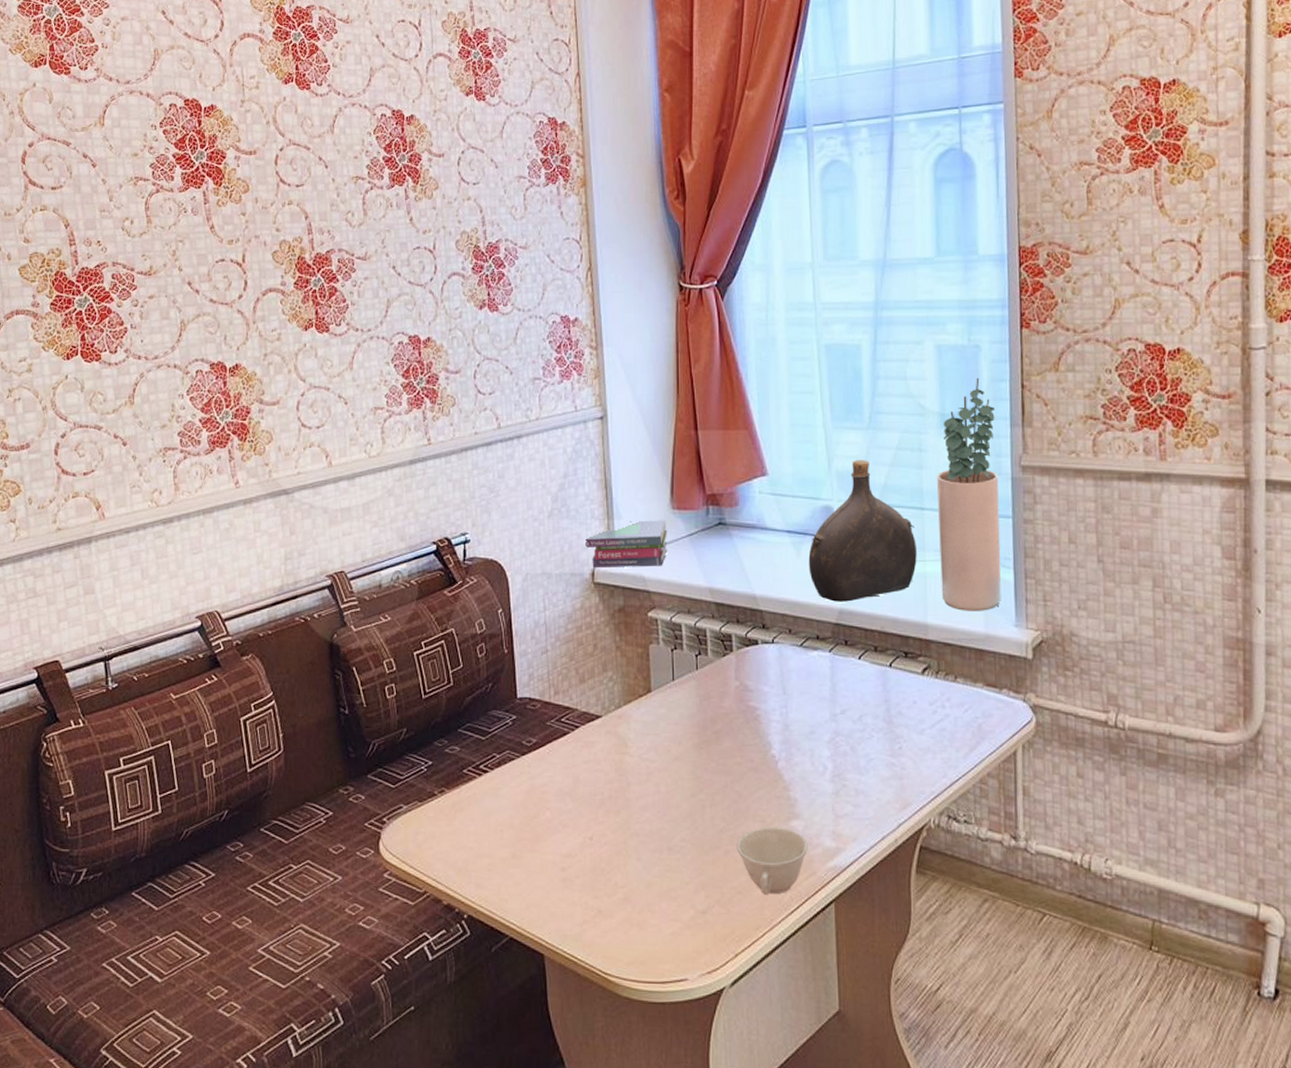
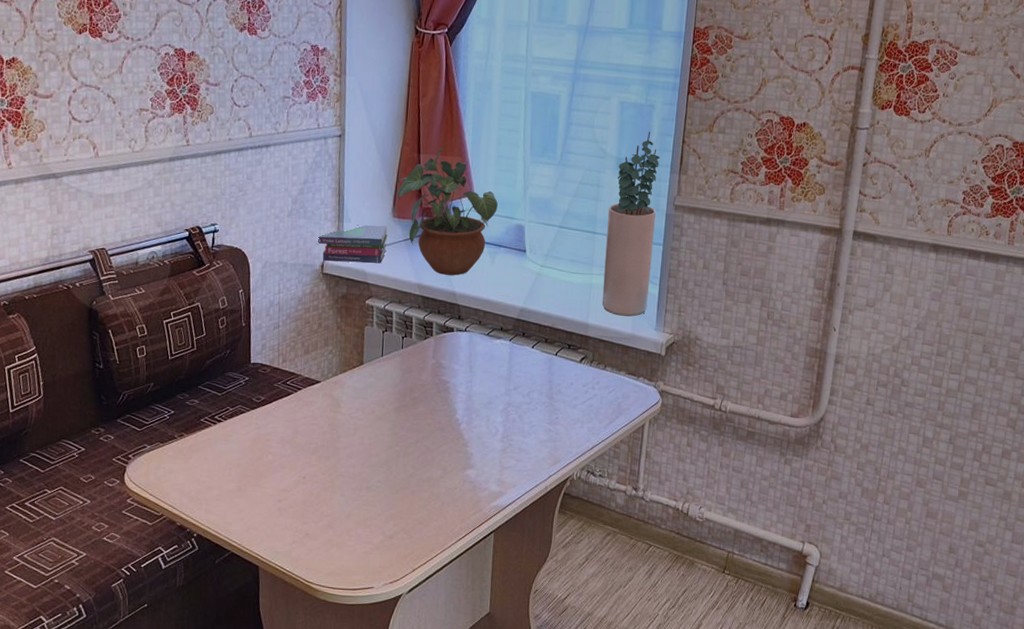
potted plant: none [673,420,797,574] -> present [397,147,498,276]
teacup: present [736,828,808,896] -> none [421,474,478,526]
water jug: present [808,460,917,602] -> none [500,189,587,303]

